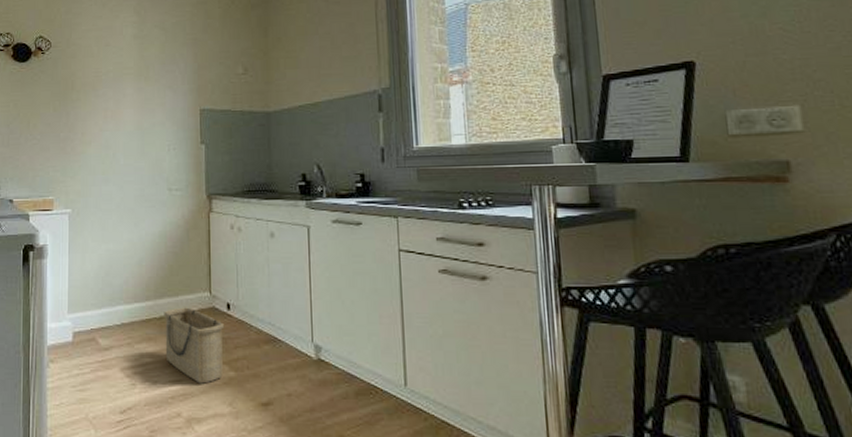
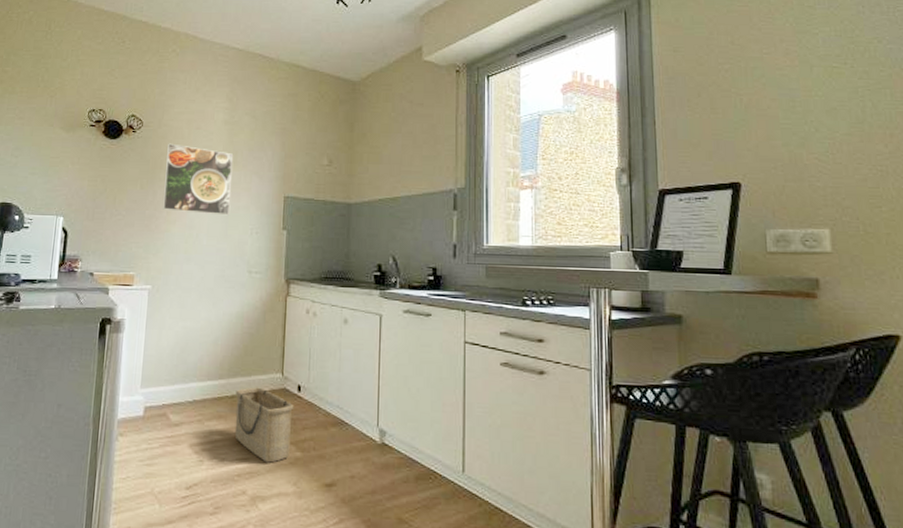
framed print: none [76,62,146,133] -> present [163,143,234,216]

